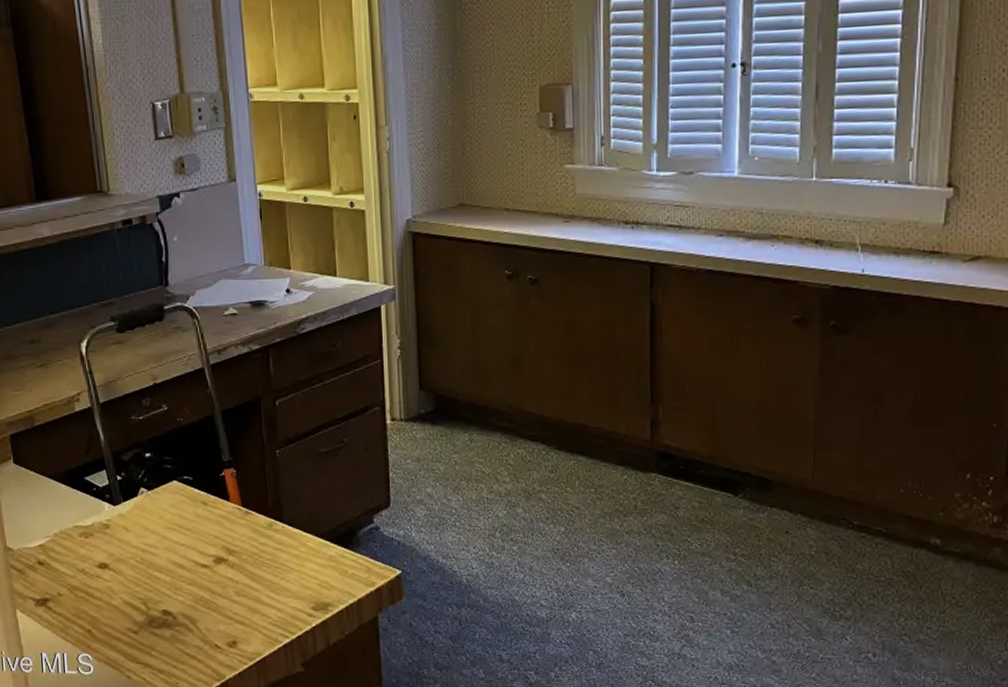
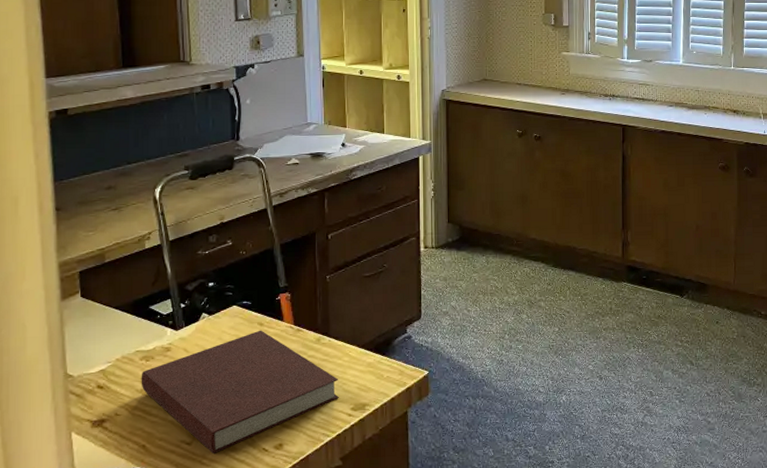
notebook: none [81,510,297,646] -> present [141,330,339,454]

